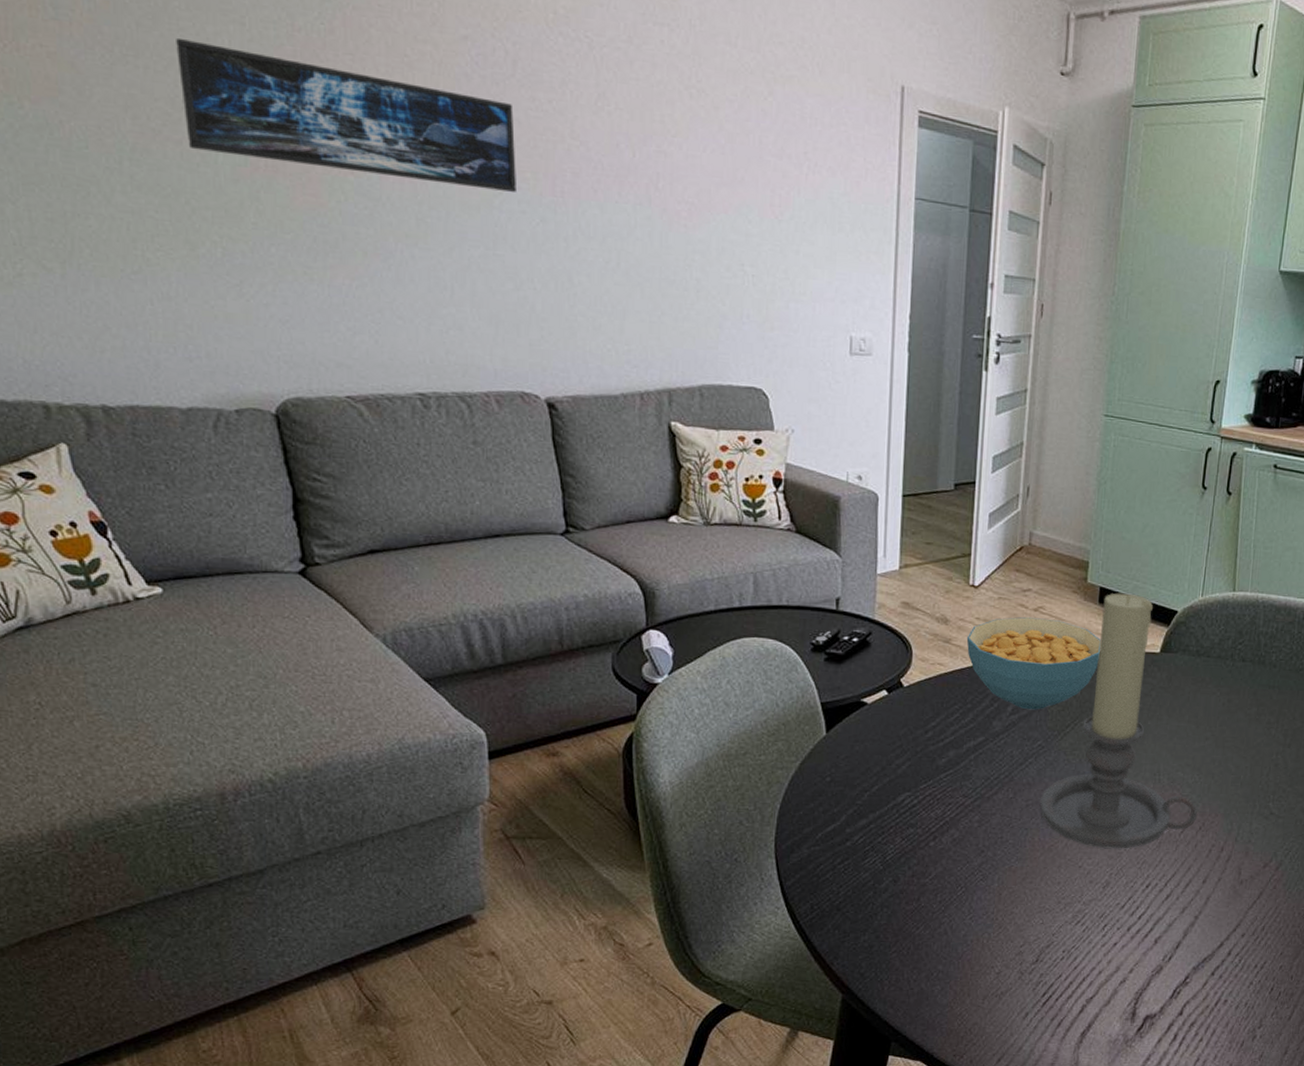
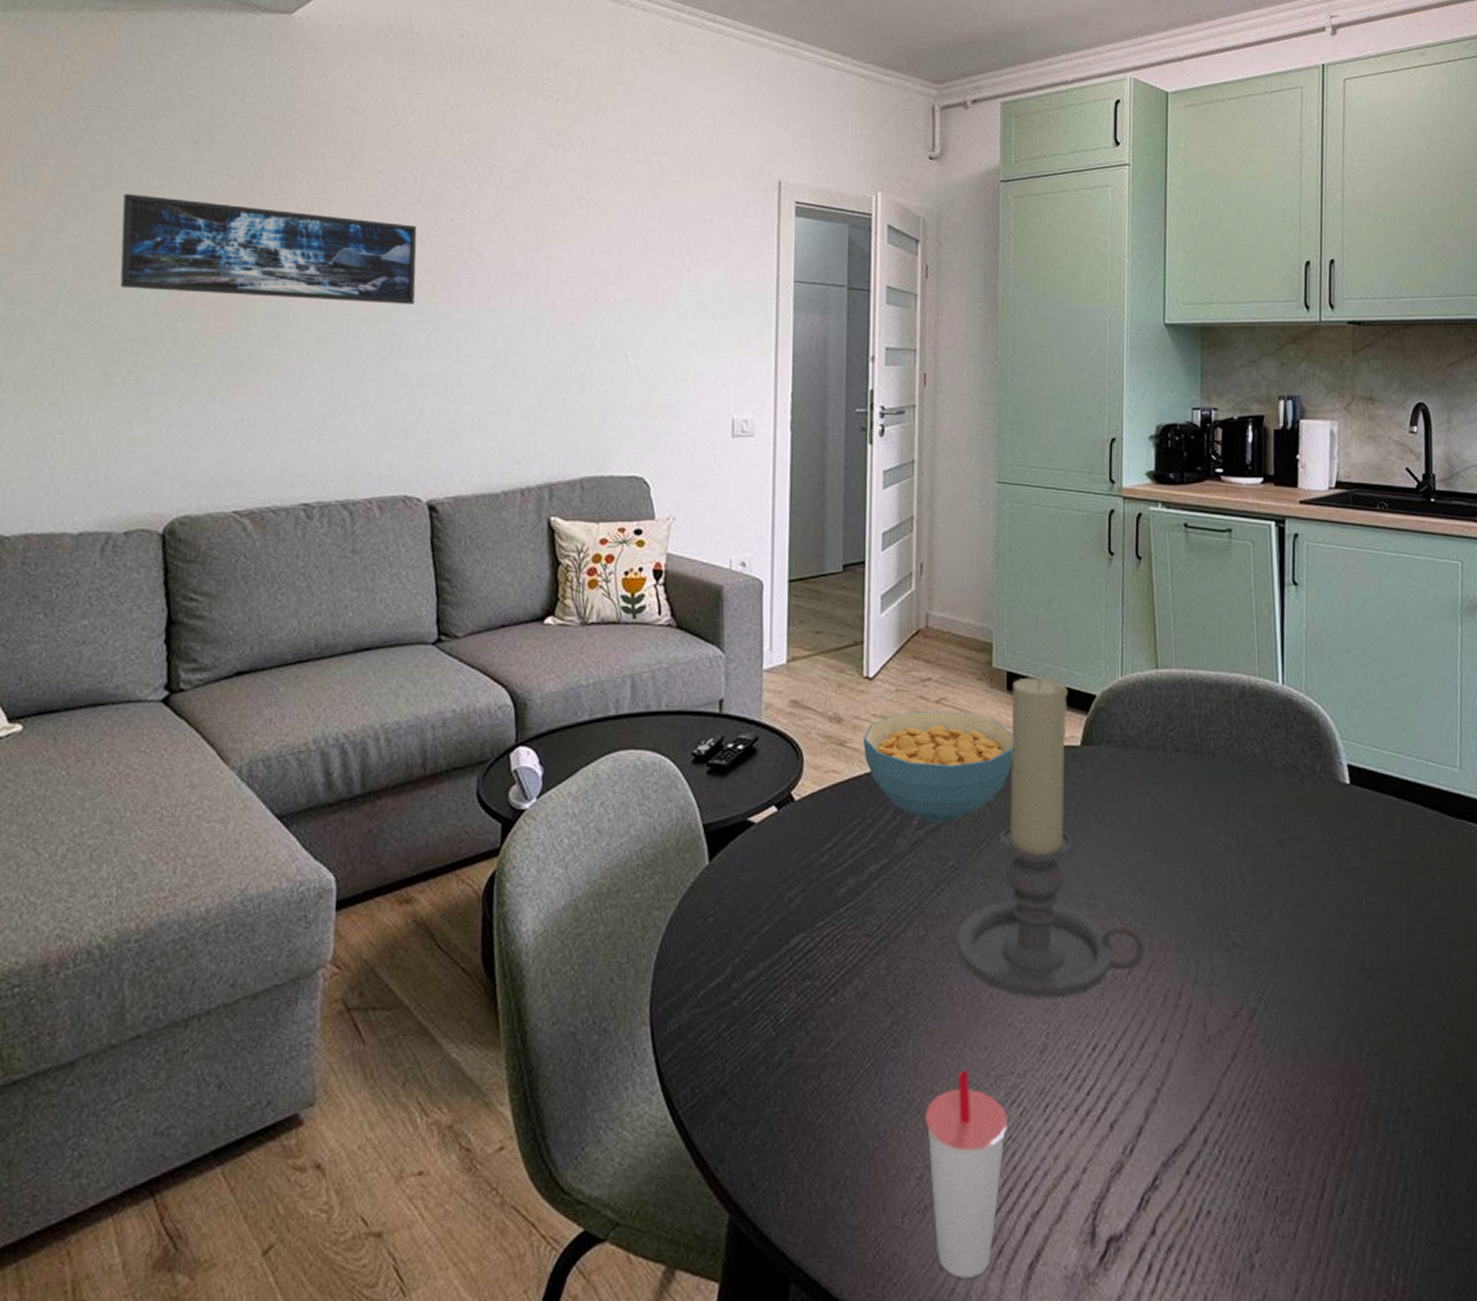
cup: none [1005,898,1073,1042] -> present [925,1069,1007,1280]

